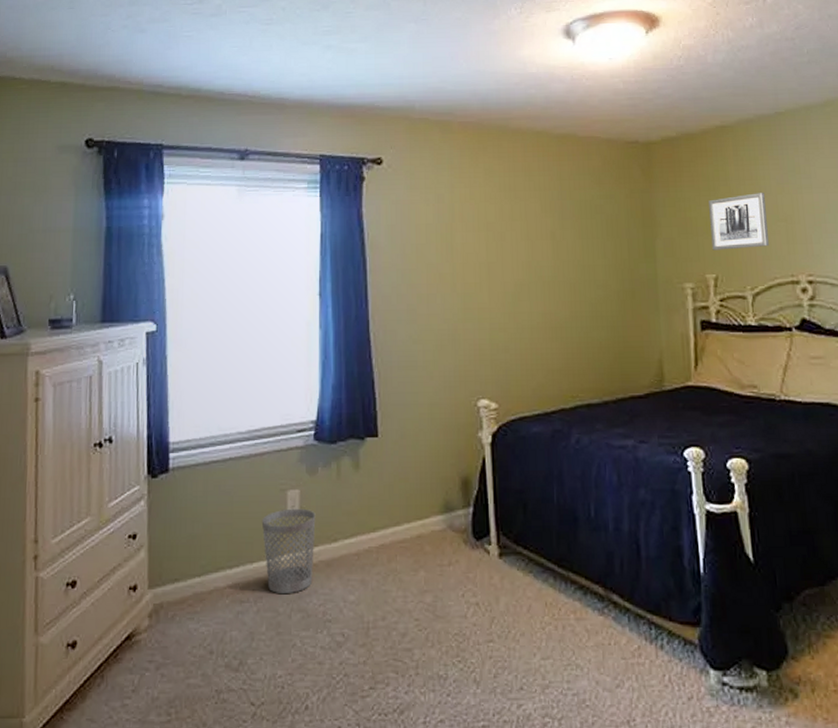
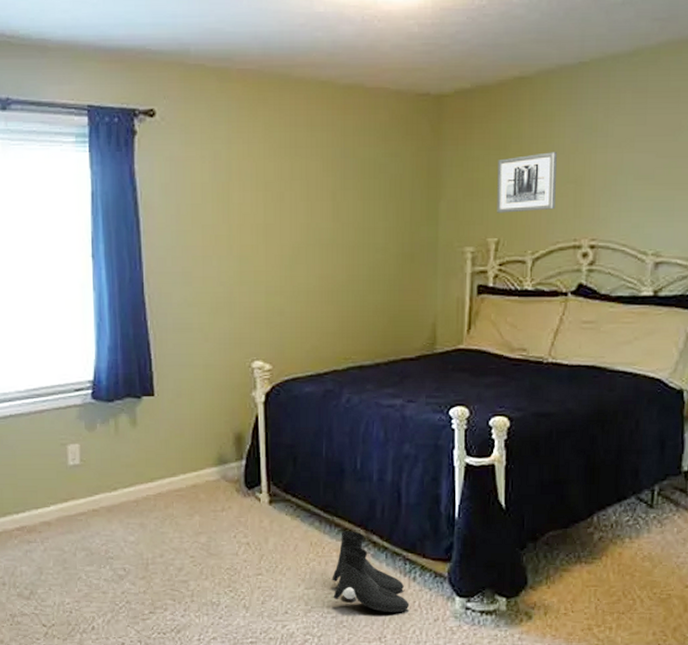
wastebasket: present [261,508,316,595] -> none [44,461,96,536]
boots: none [570,589,659,688] -> present [332,531,410,612]

